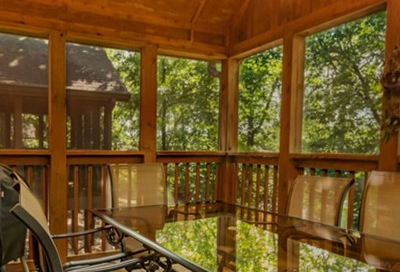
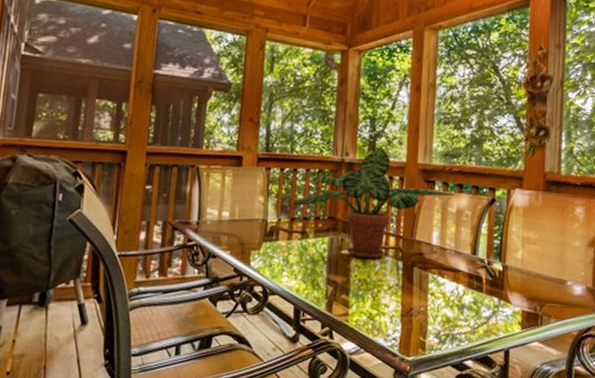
potted plant: none [187,142,320,233] -> present [293,147,454,259]

